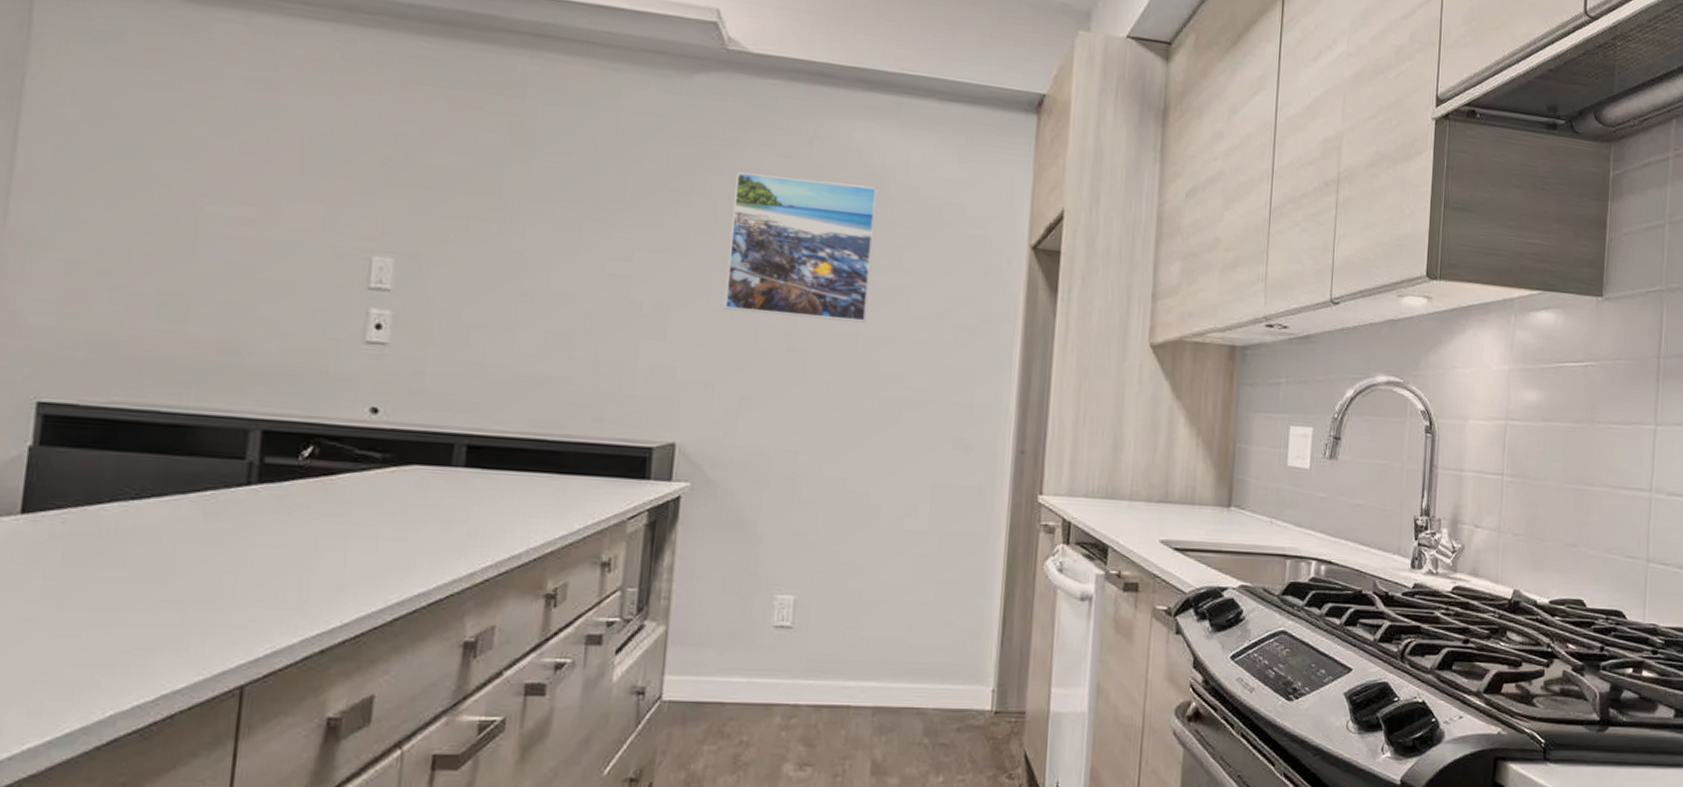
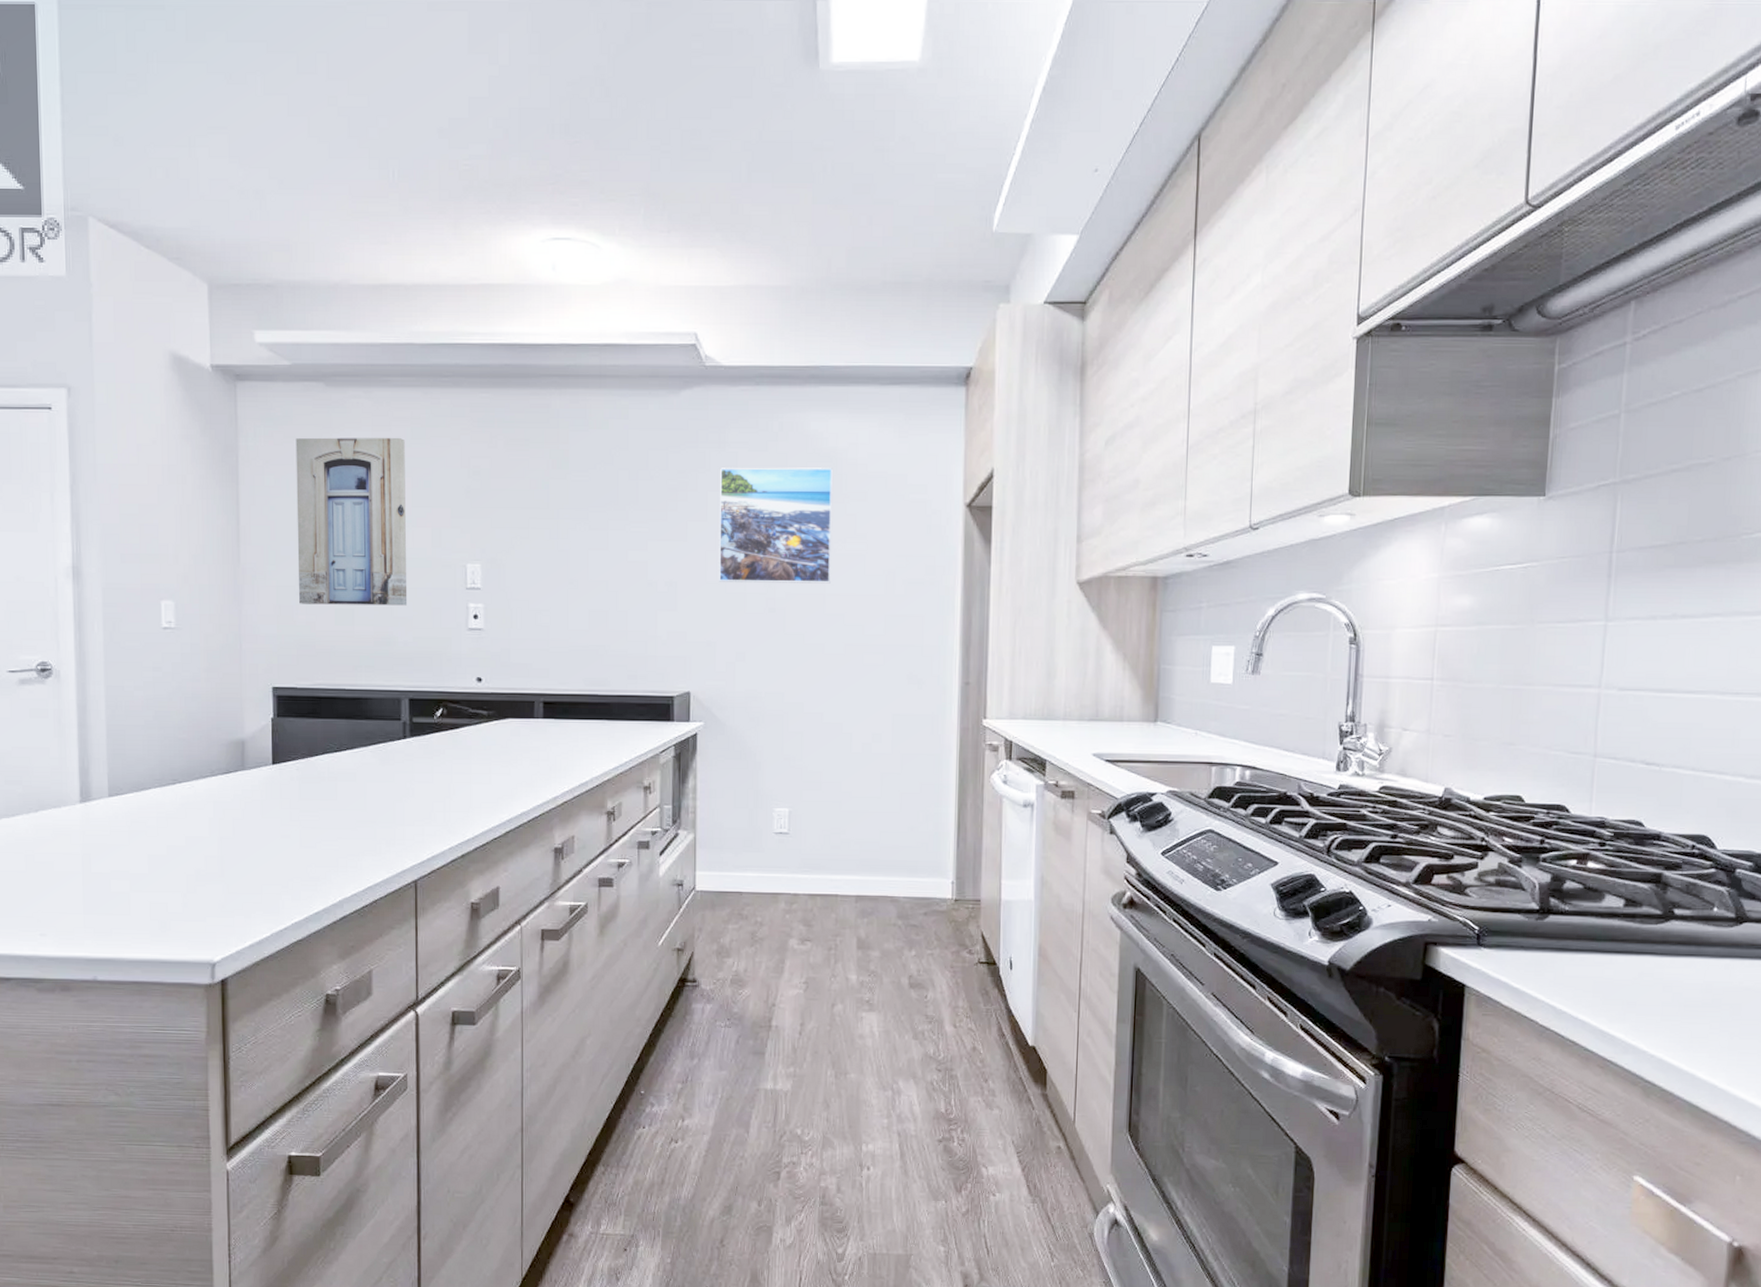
wall art: none [100,63,298,304] -> present [295,437,408,606]

